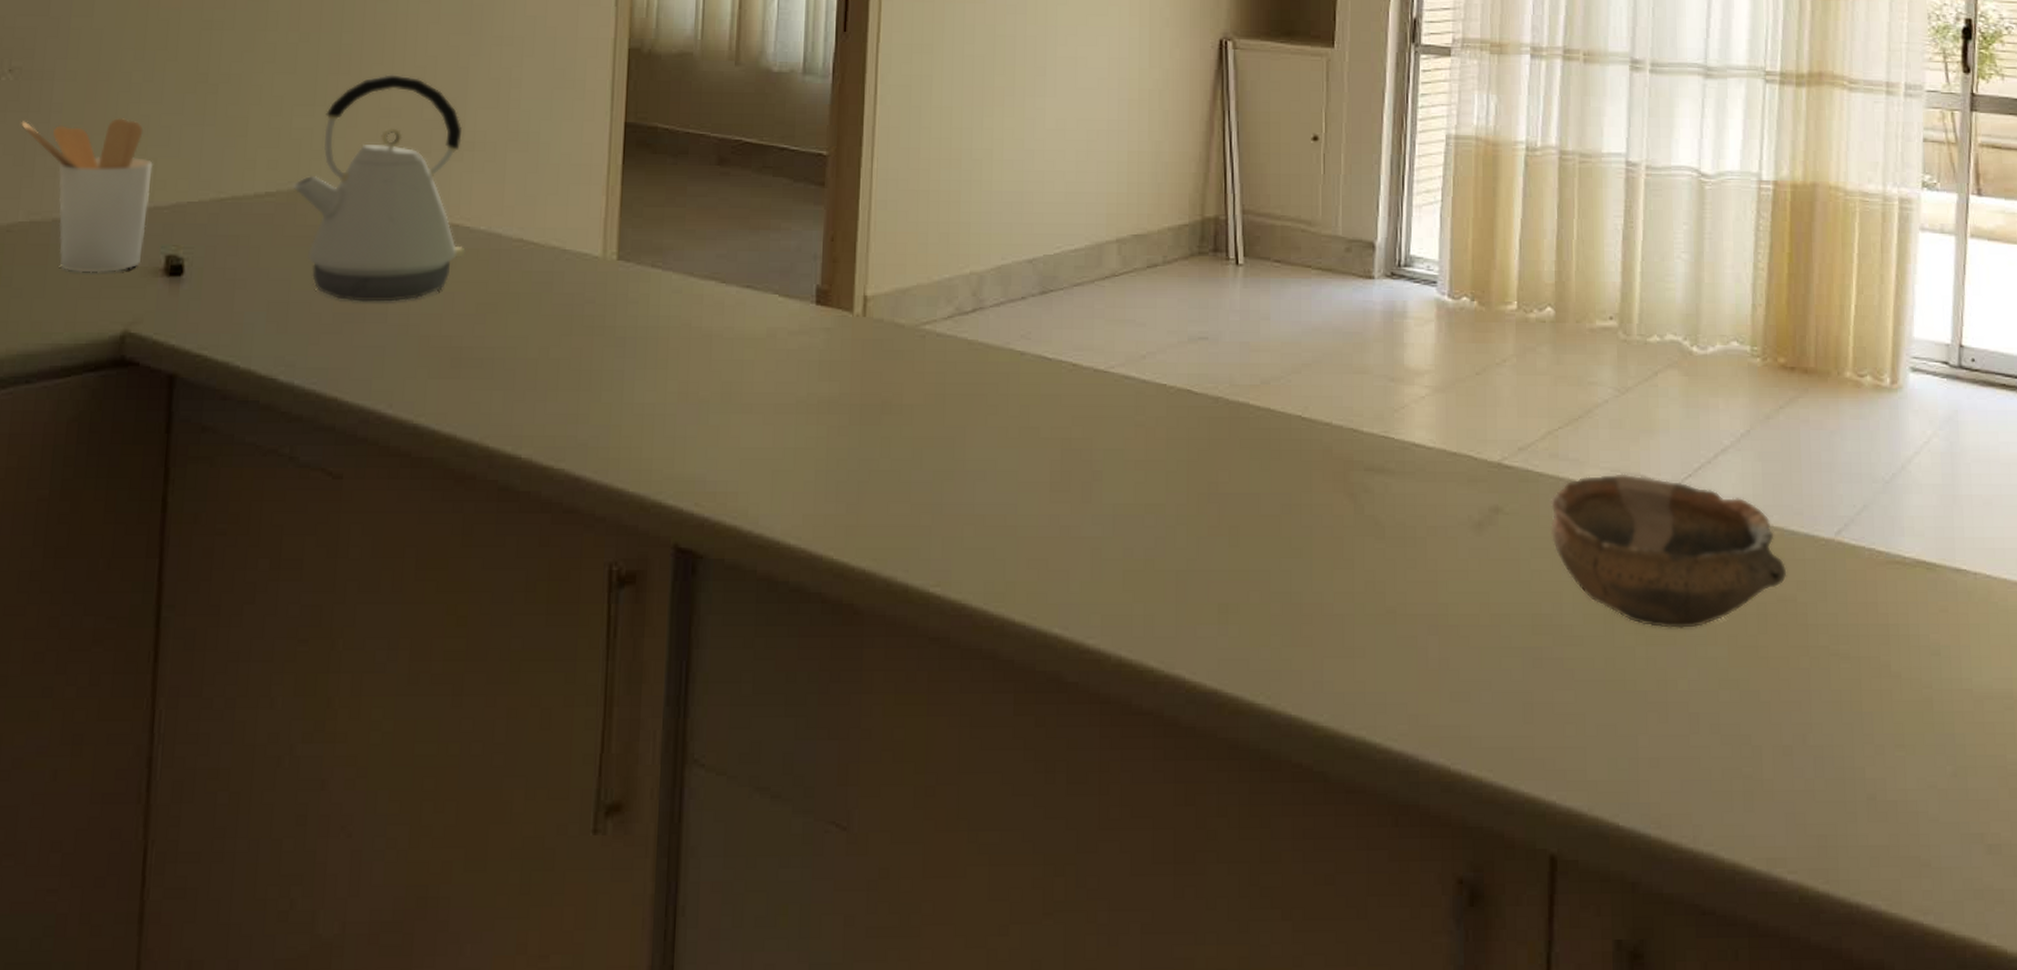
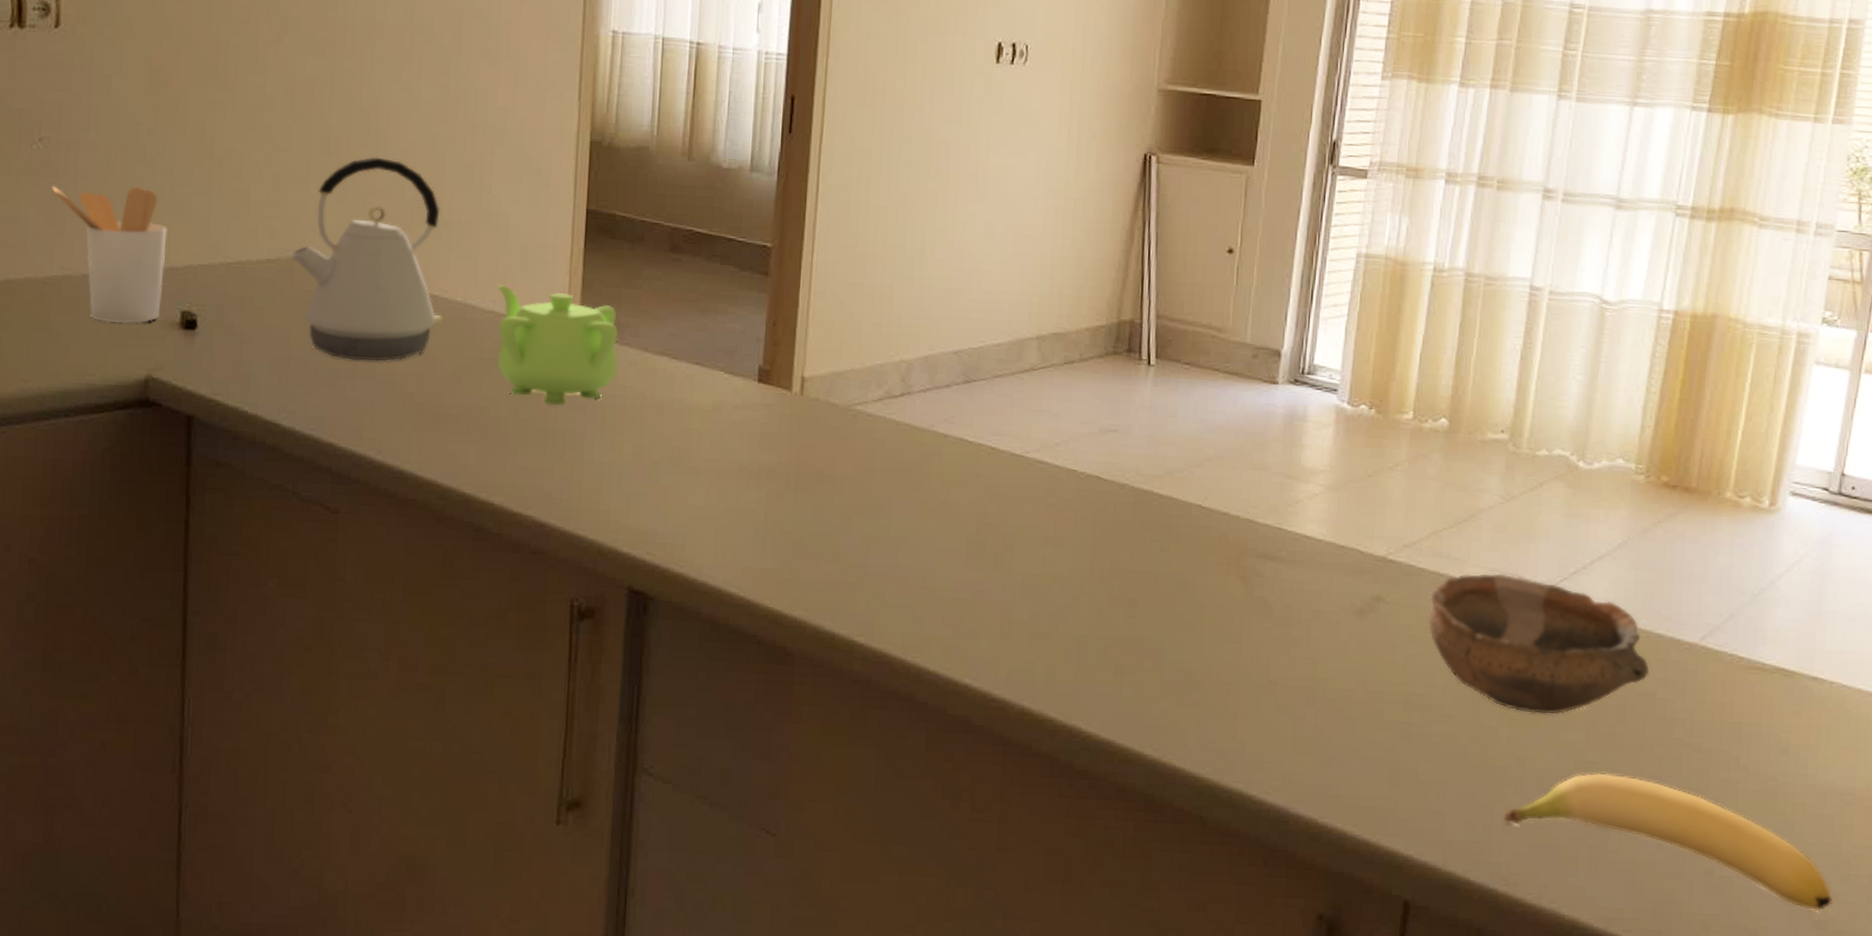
teapot: none [525,209,660,342] -> present [497,284,618,406]
banana: none [1648,691,2005,834] -> present [1503,773,1834,911]

